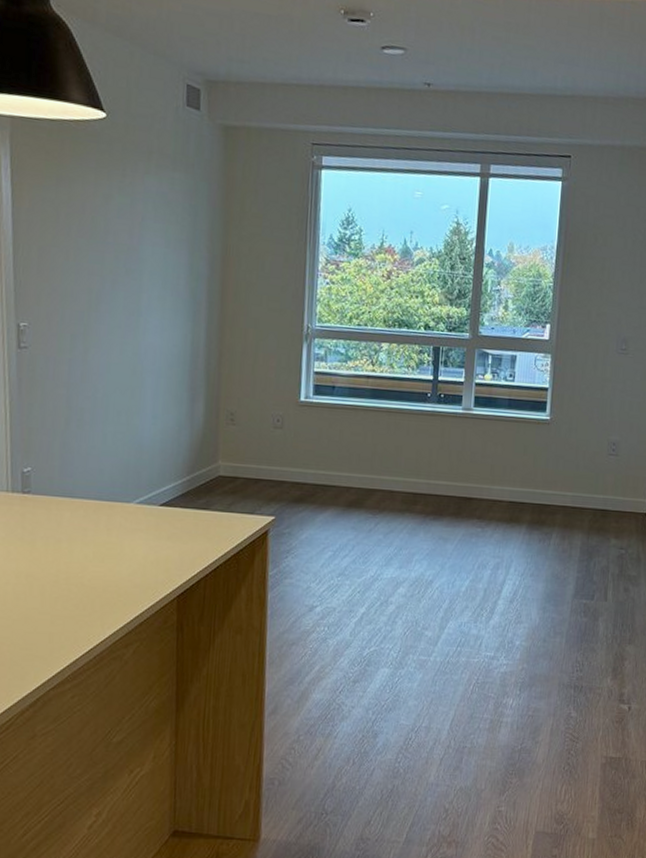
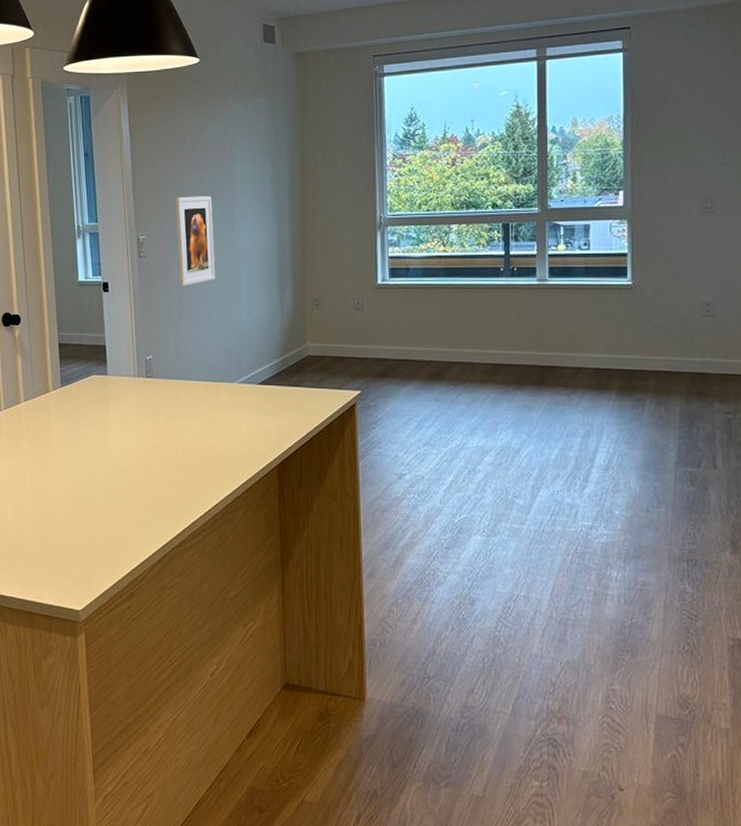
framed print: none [67,279,115,387] -> present [175,196,216,286]

